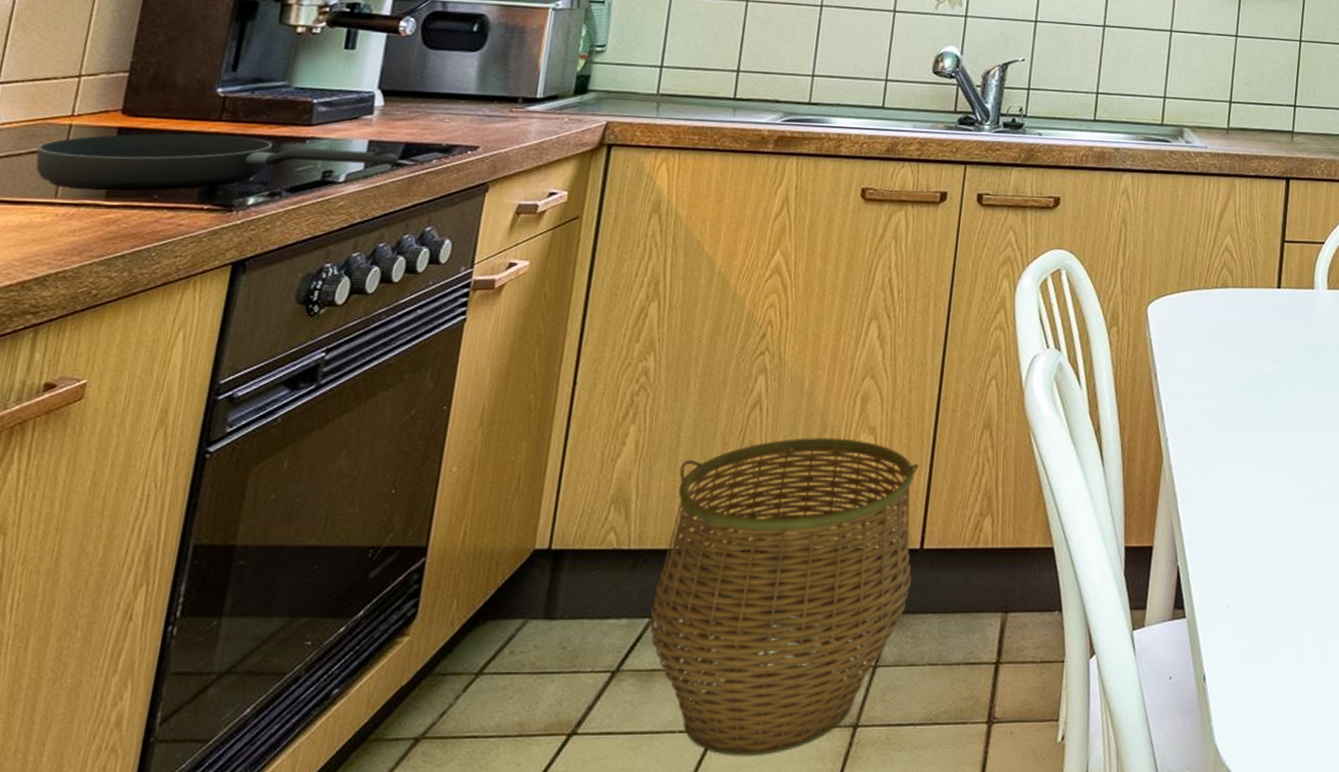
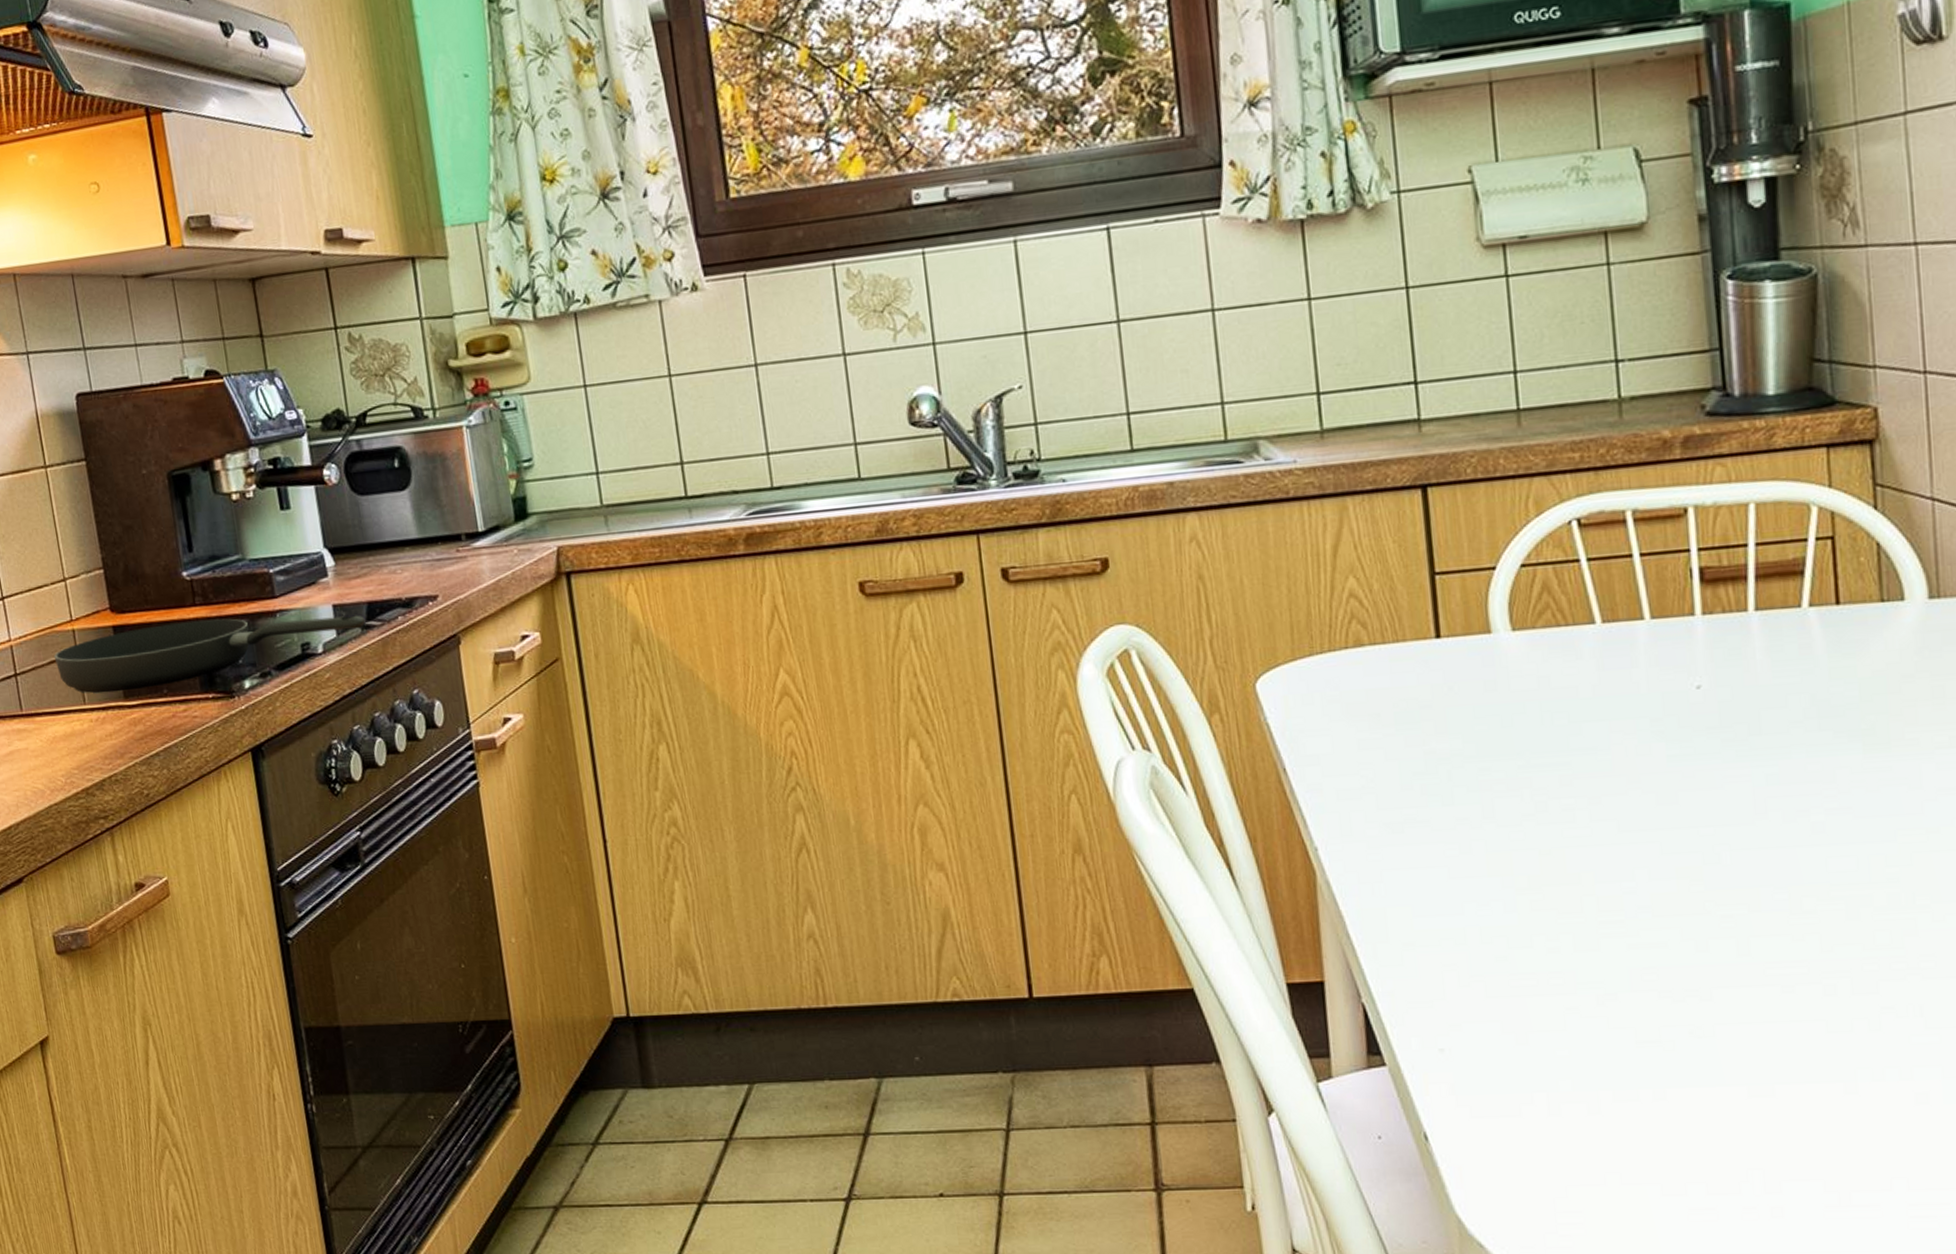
basket: present [650,438,919,756] -> none [737,878,1028,1225]

